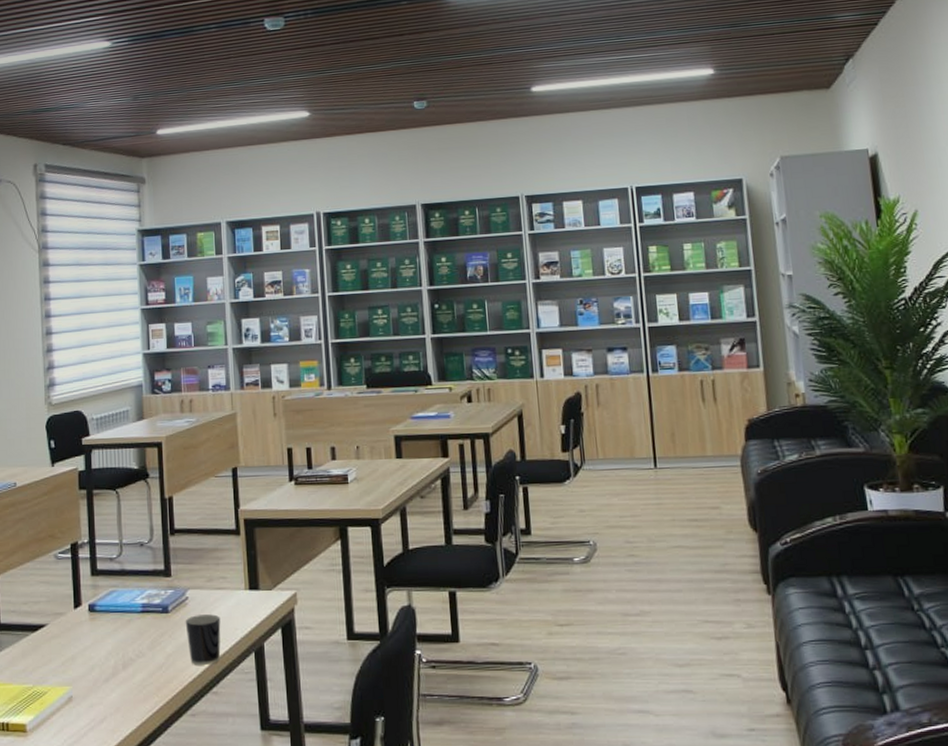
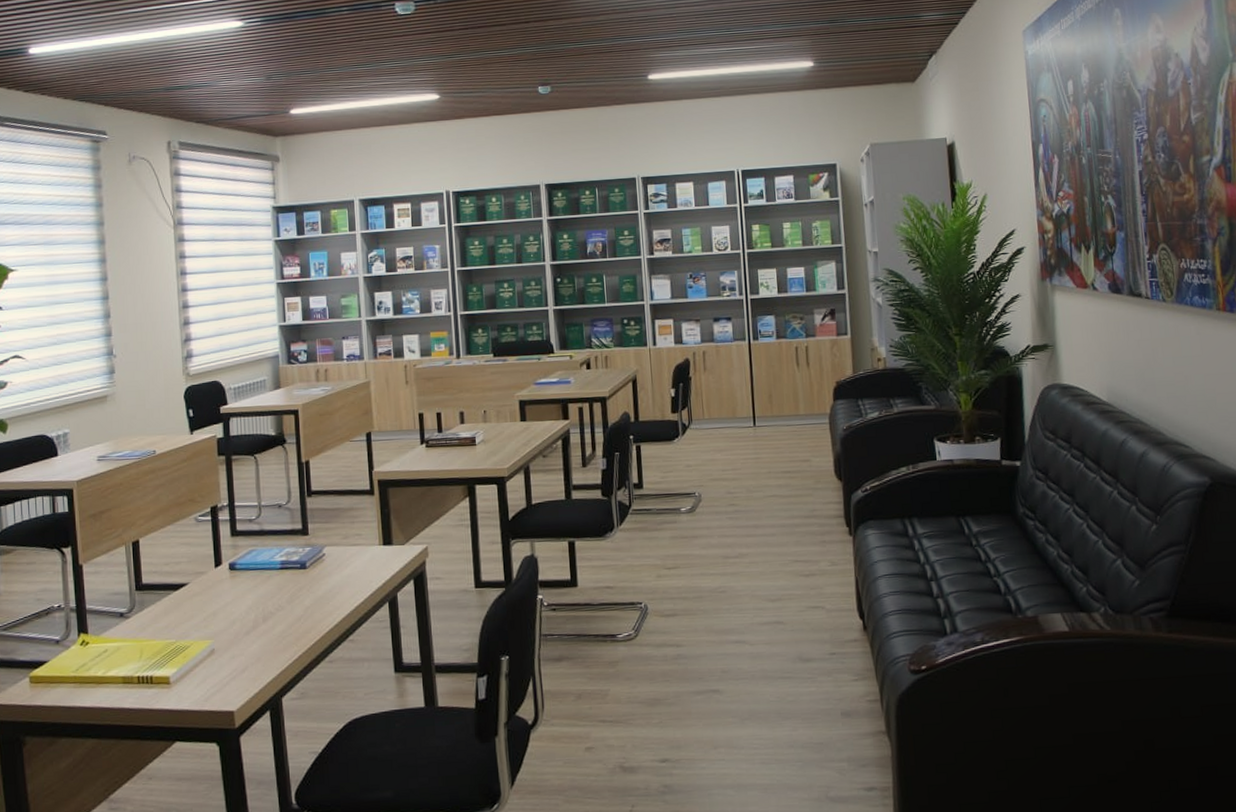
mug: present [185,614,221,666] -> none [322,569,357,617]

